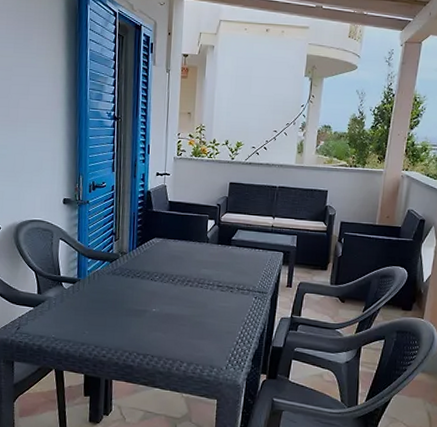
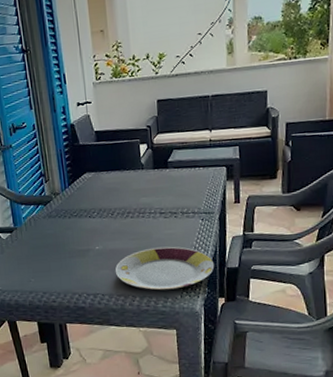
plate: none [168,317,261,361] -> present [115,246,215,291]

